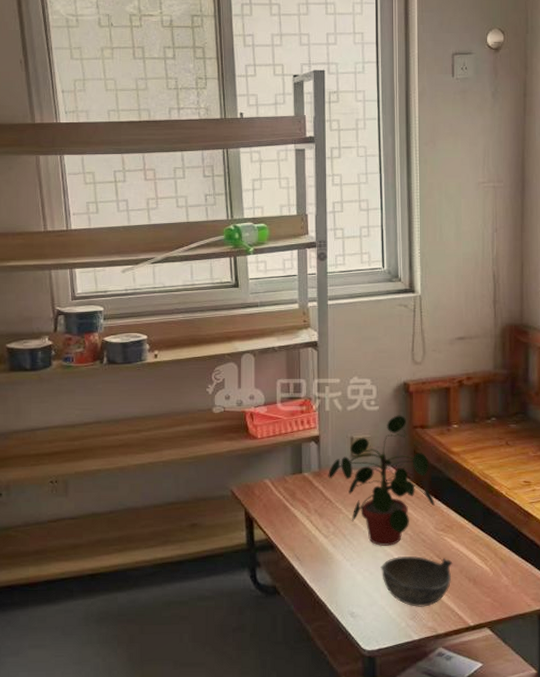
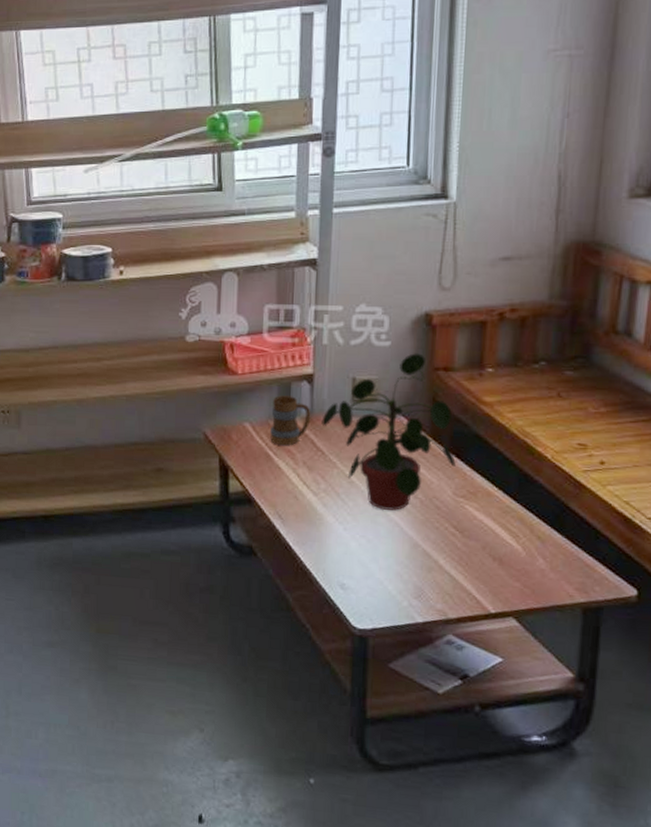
mug: none [287,455,319,497] -> present [270,395,311,446]
bowl: present [380,556,453,607] -> none [381,524,474,586]

